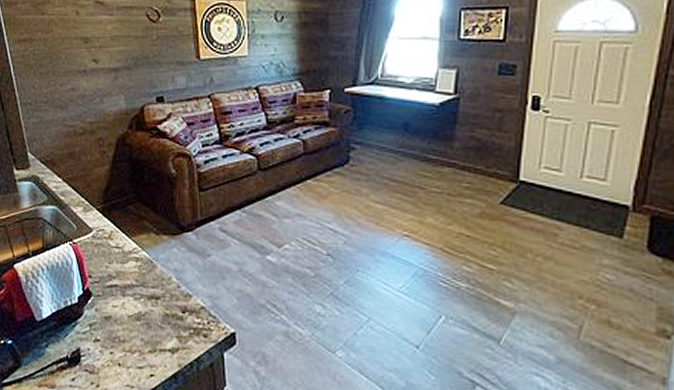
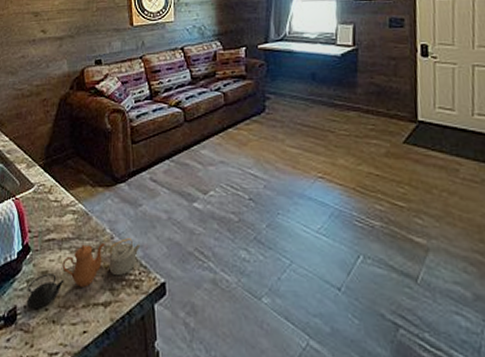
teapot: none [90,288,209,352] -> present [26,238,141,309]

